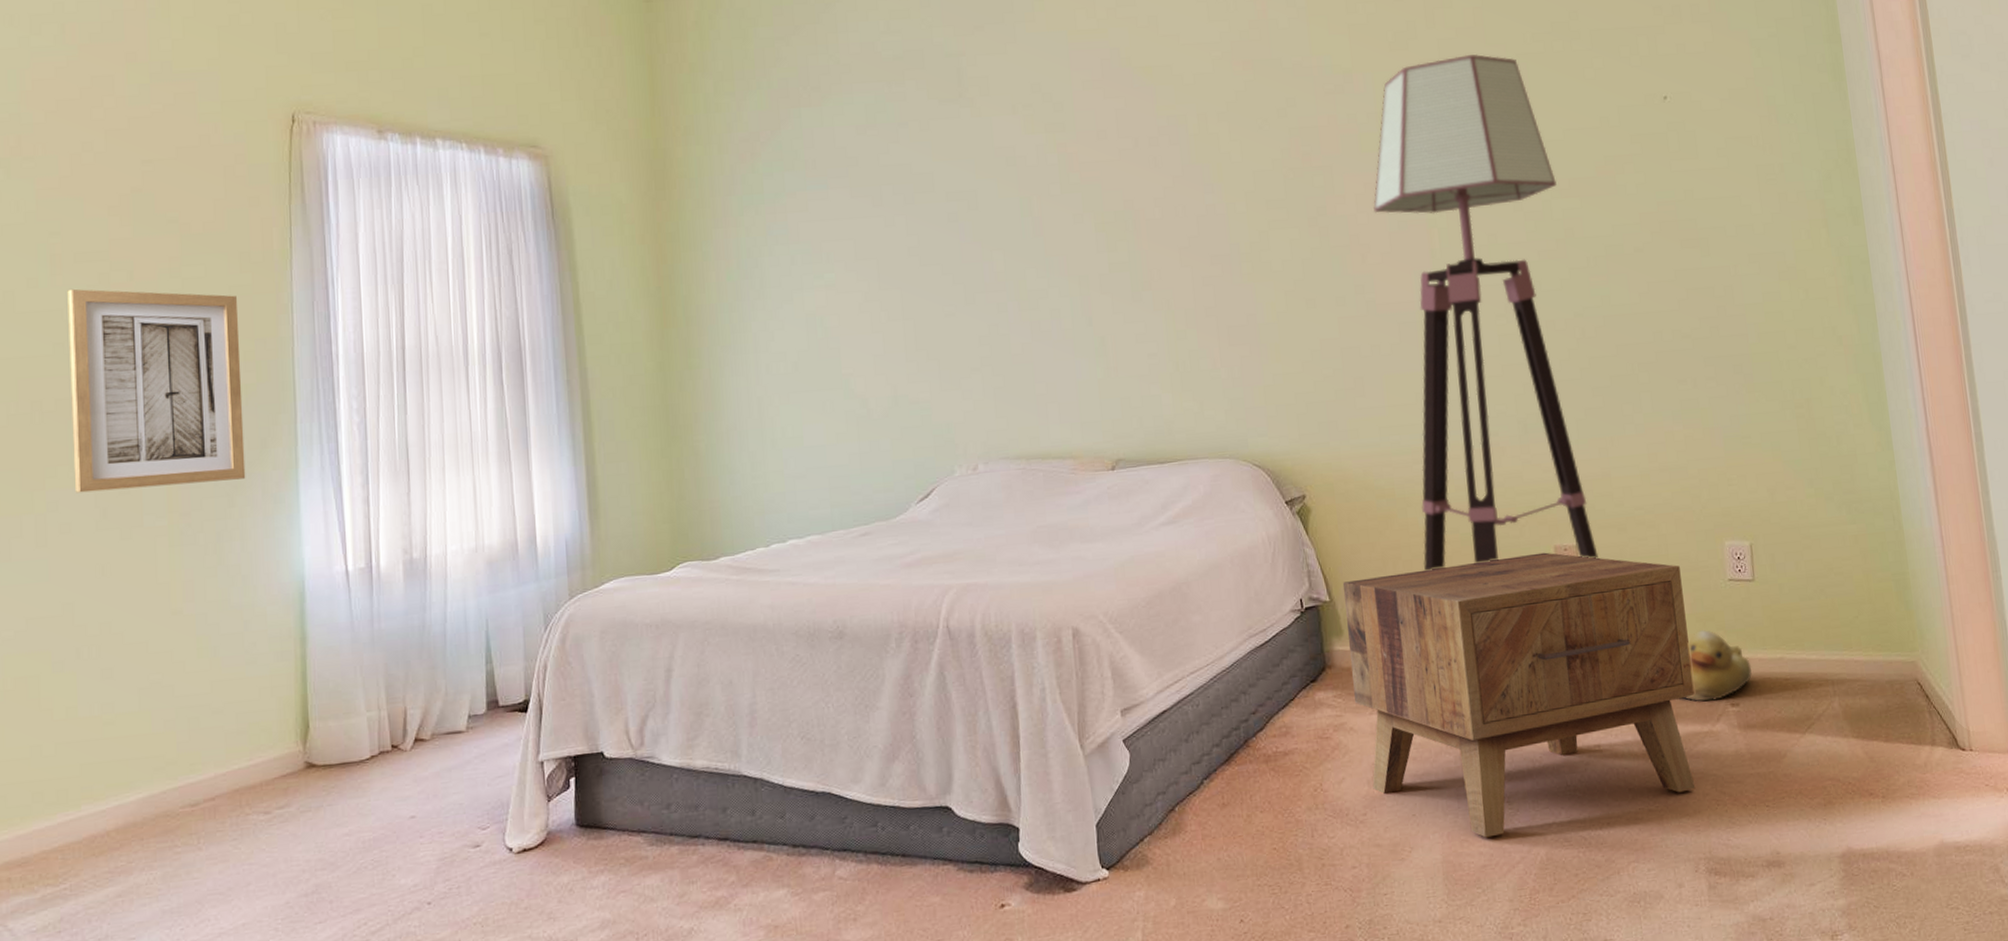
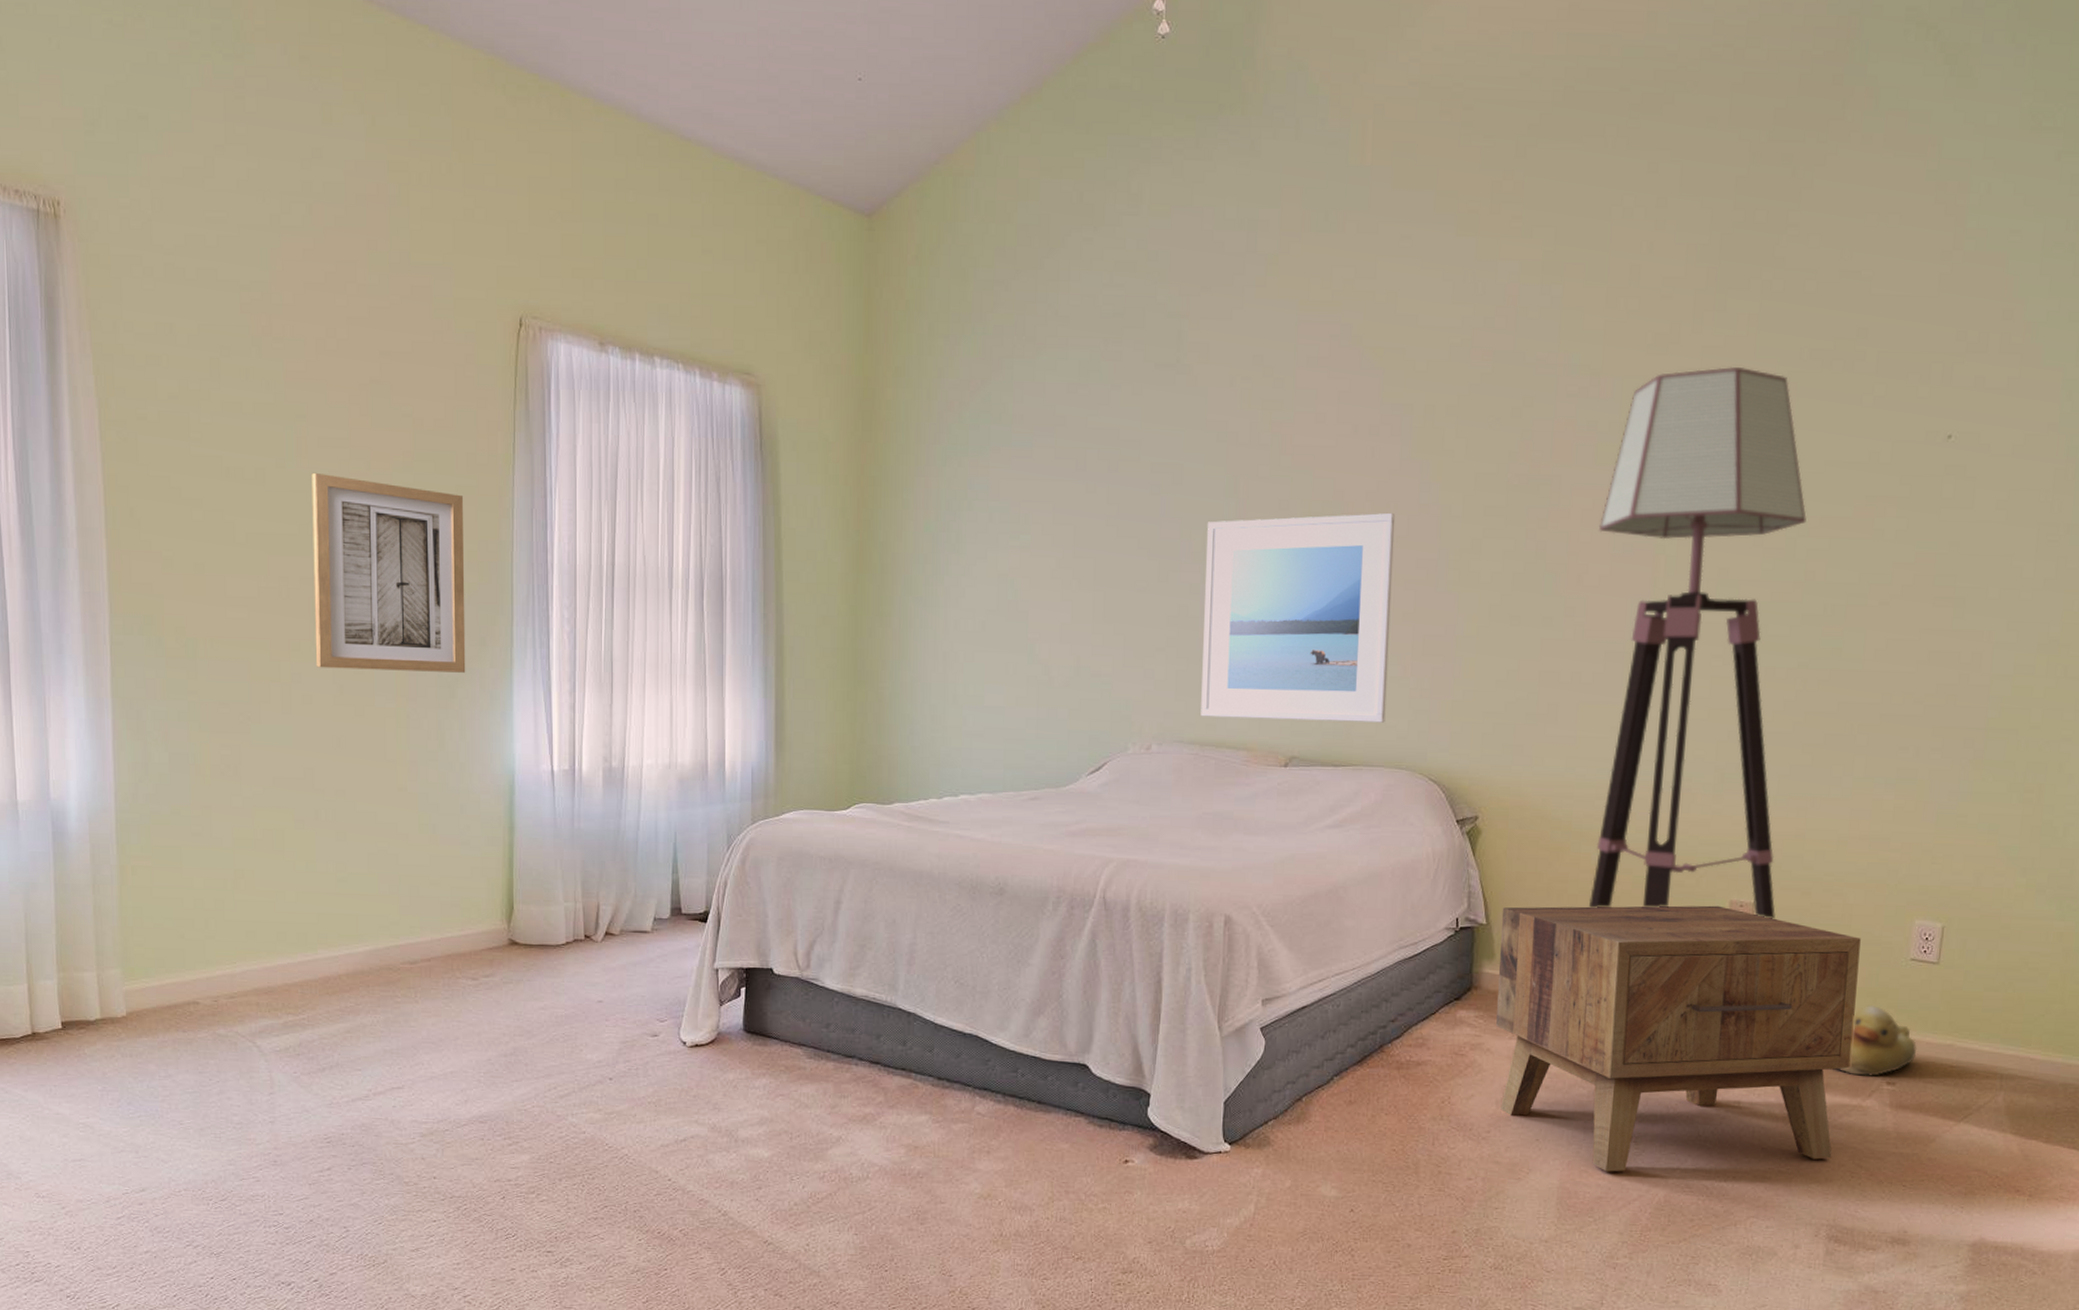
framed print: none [1006,215,1203,431] -> present [1201,512,1396,723]

